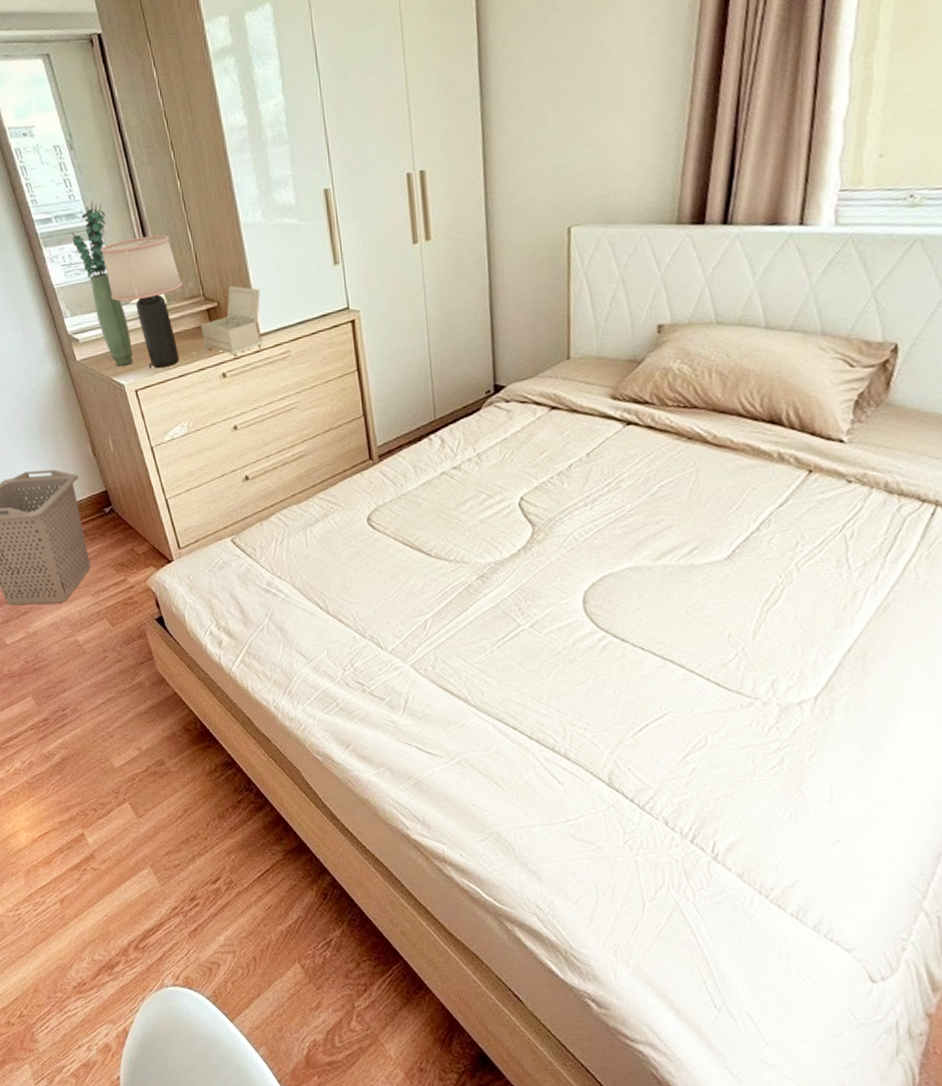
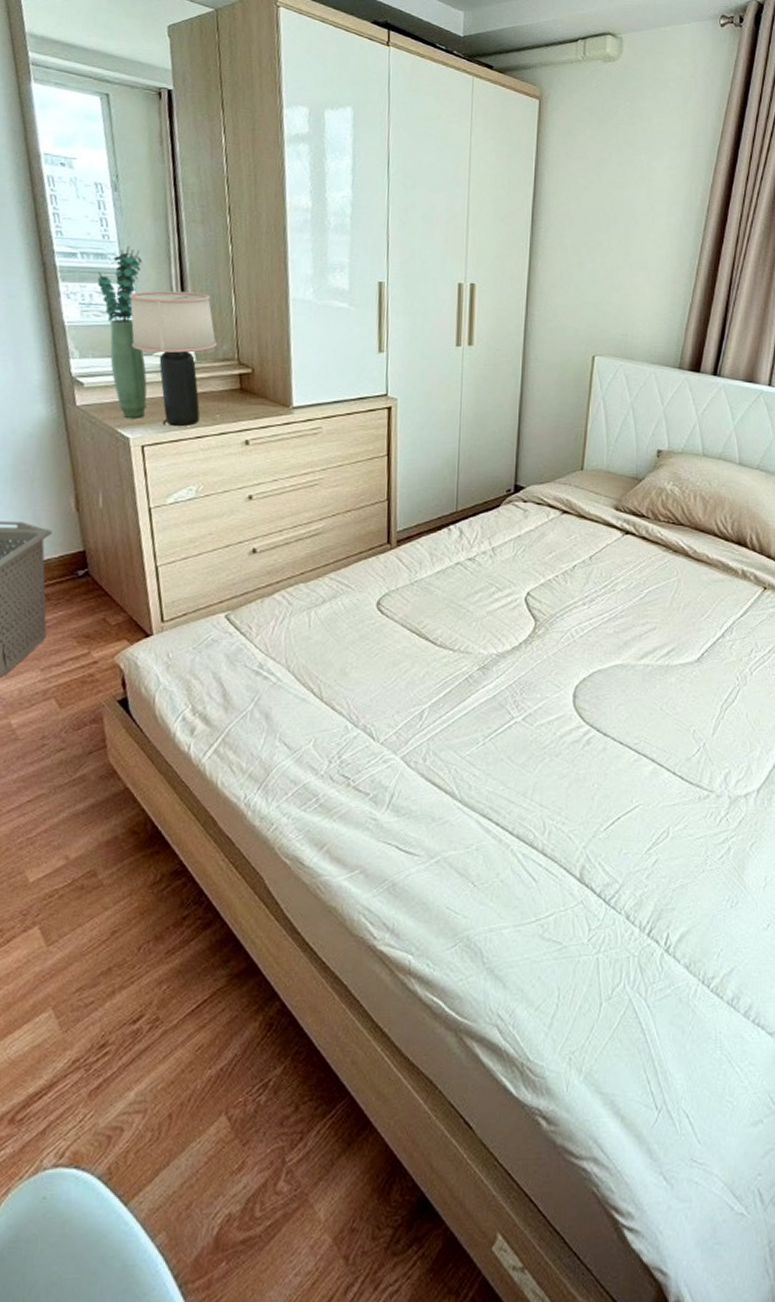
jewelry box: present [201,285,263,358] -> none [229,355,299,427]

